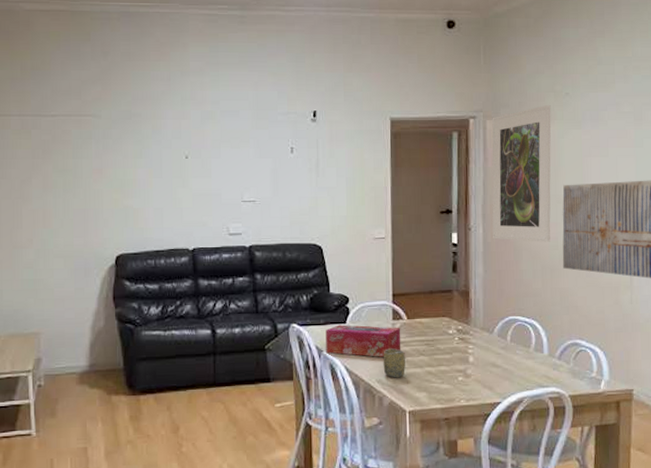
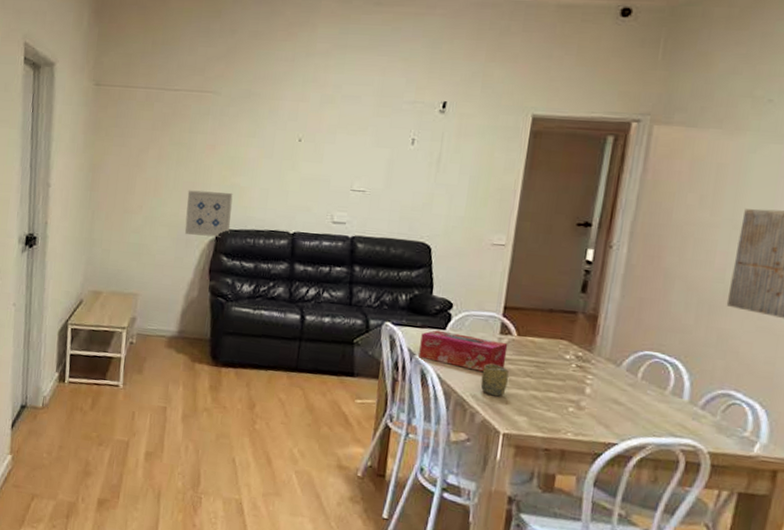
wall art: none [80,215,129,264] -> present [184,190,233,237]
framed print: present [491,105,551,242] -> none [639,112,745,273]

